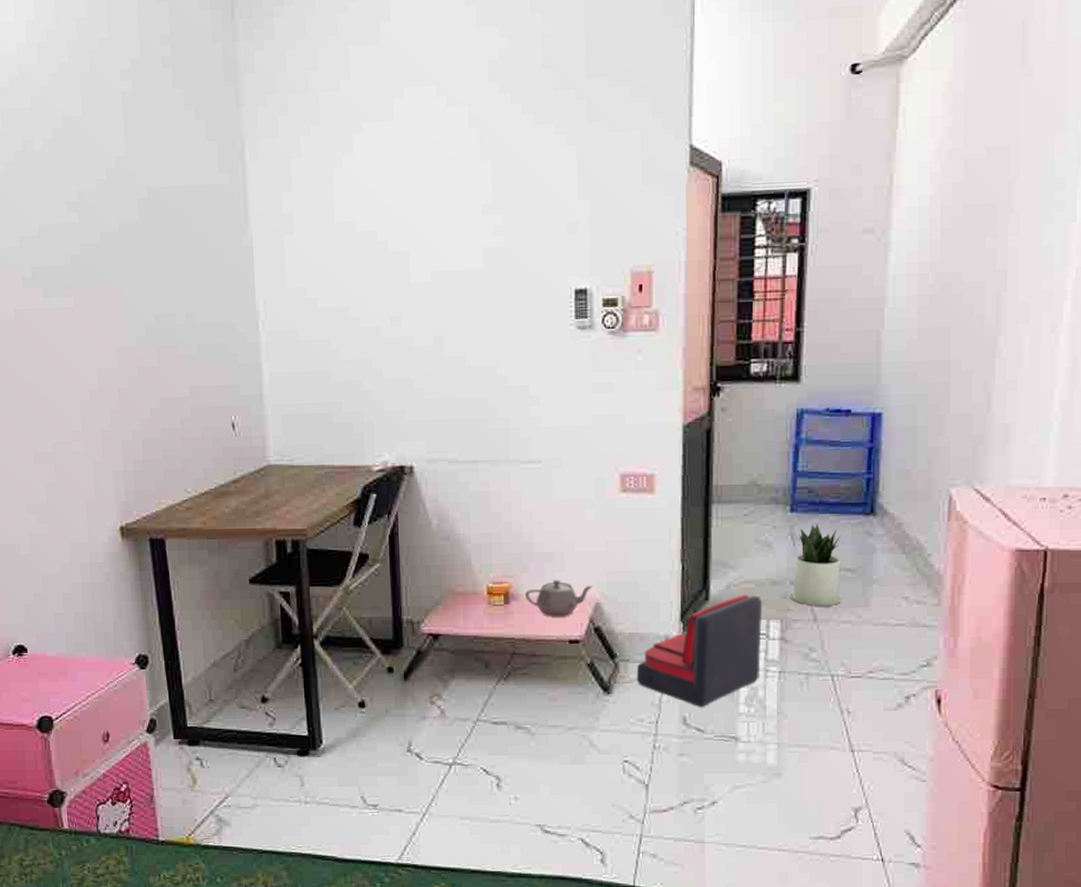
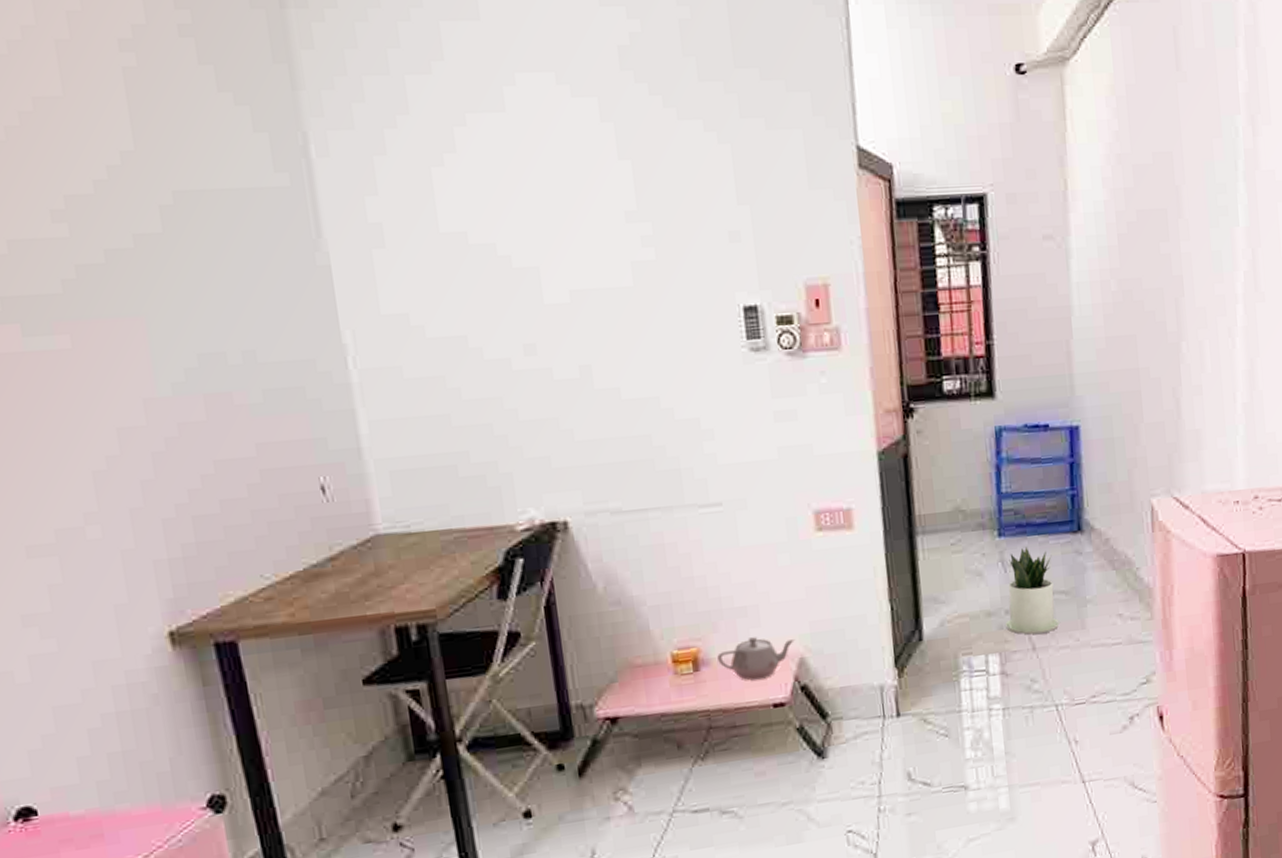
seat cushion: present [636,594,763,707] -> none [852,630,983,759]

